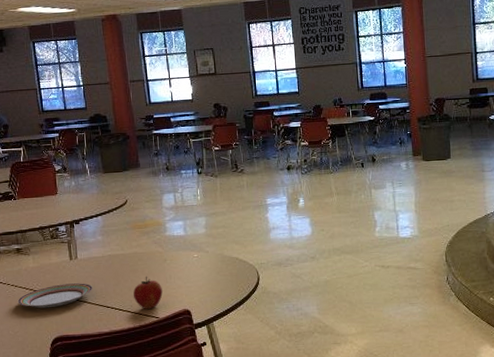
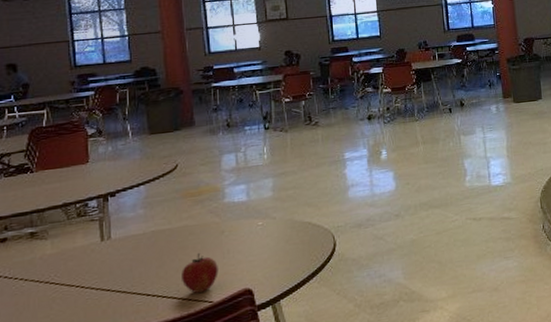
plate: present [17,283,93,309] -> none [27,268,130,306]

